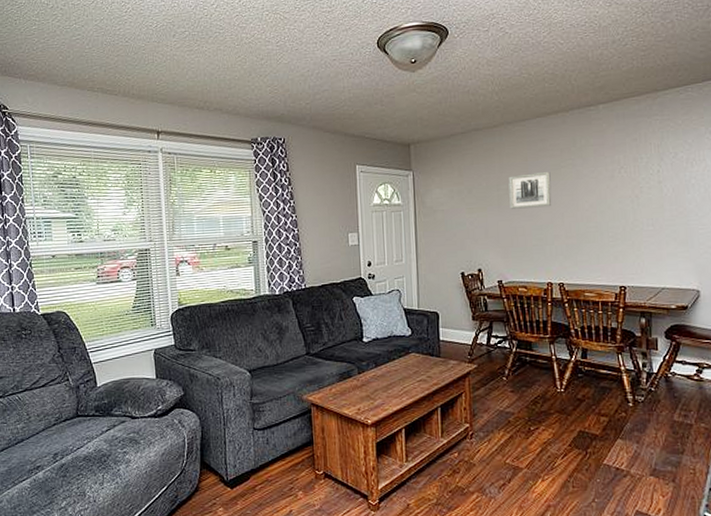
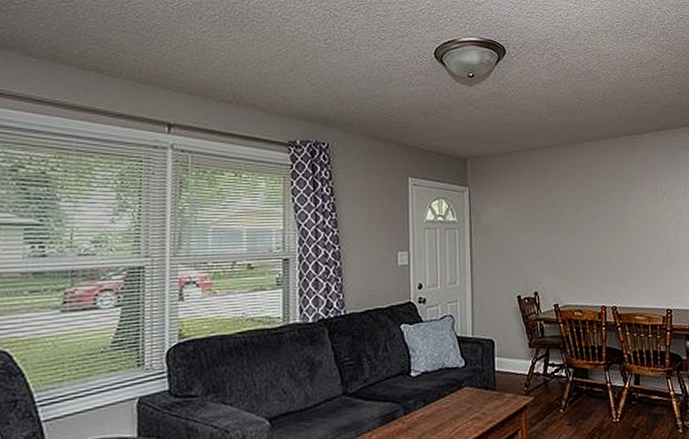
wall art: present [508,172,552,209] -> none [563,195,604,230]

